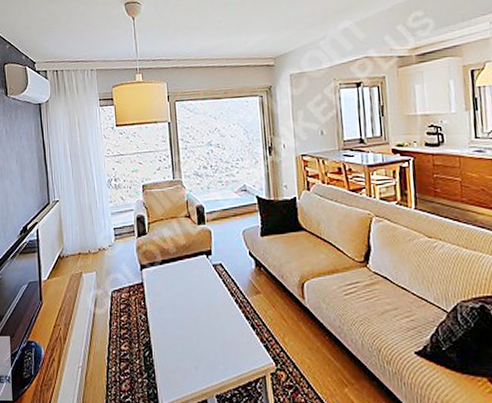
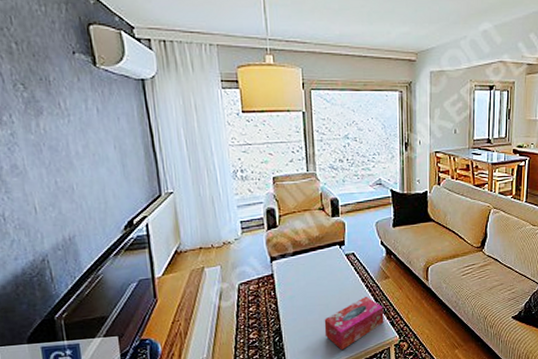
tissue box: none [193,312,258,374] -> present [324,296,384,351]

